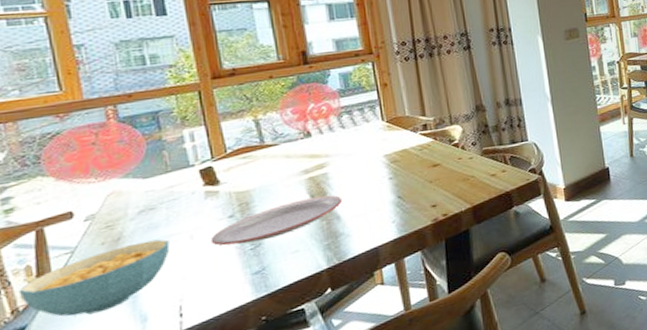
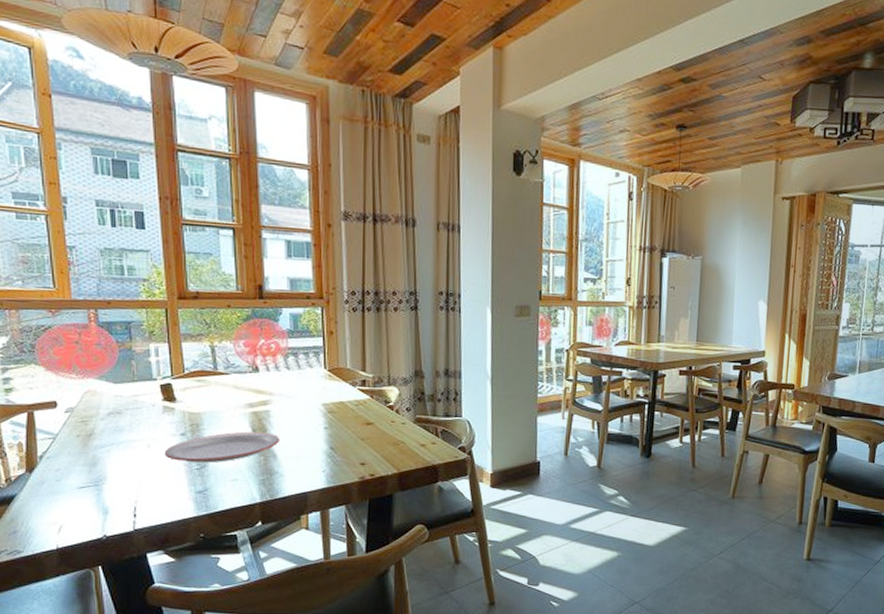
cereal bowl: present [18,239,170,317] -> none [11,441,131,497]

